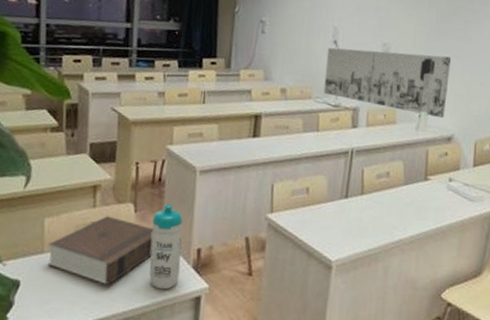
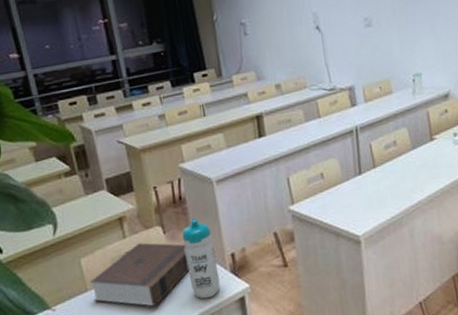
wall art: present [323,47,452,119] -> none [311,17,438,81]

